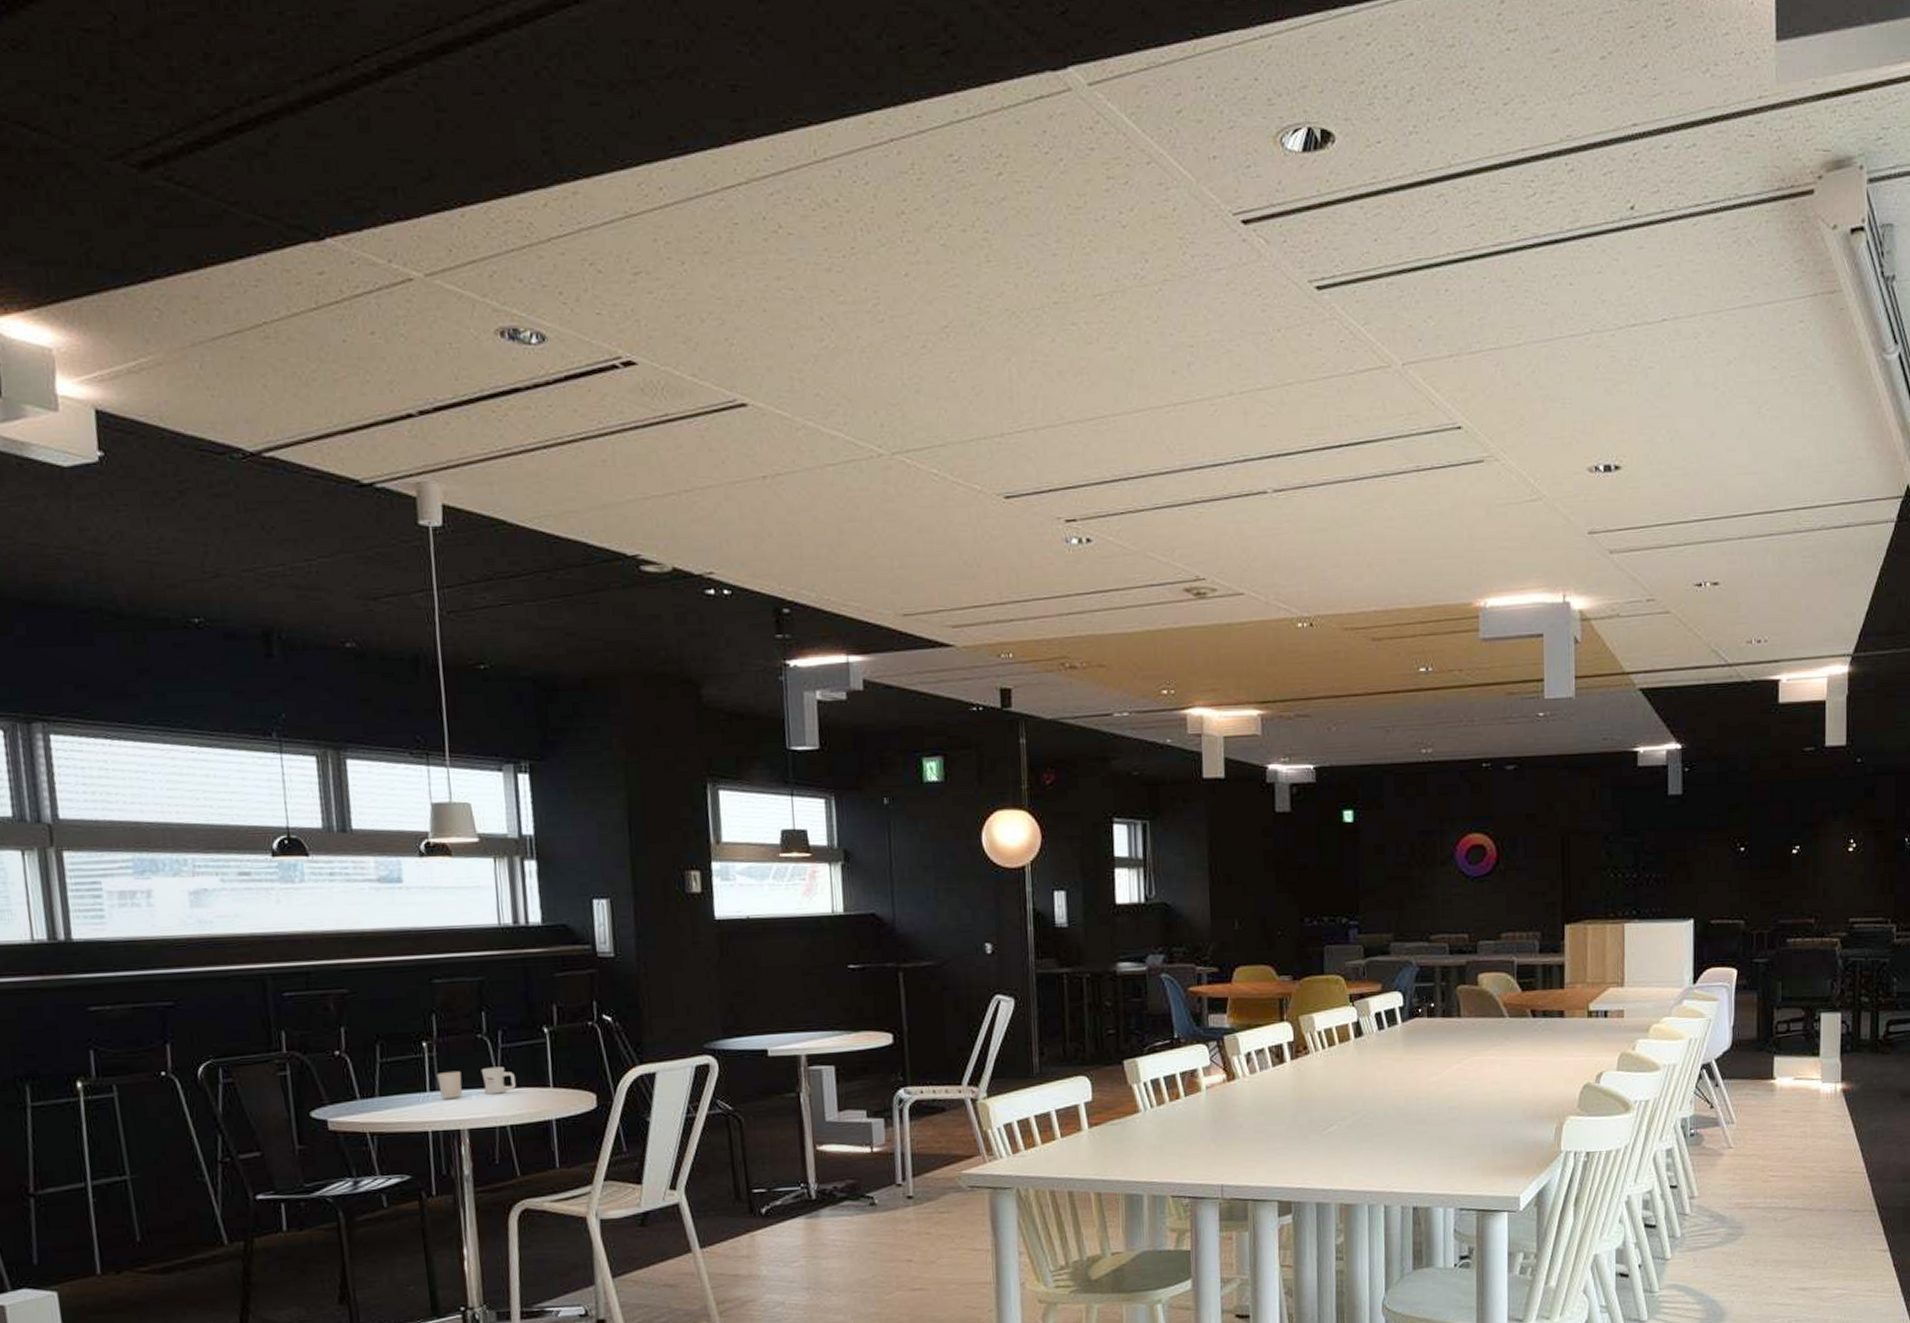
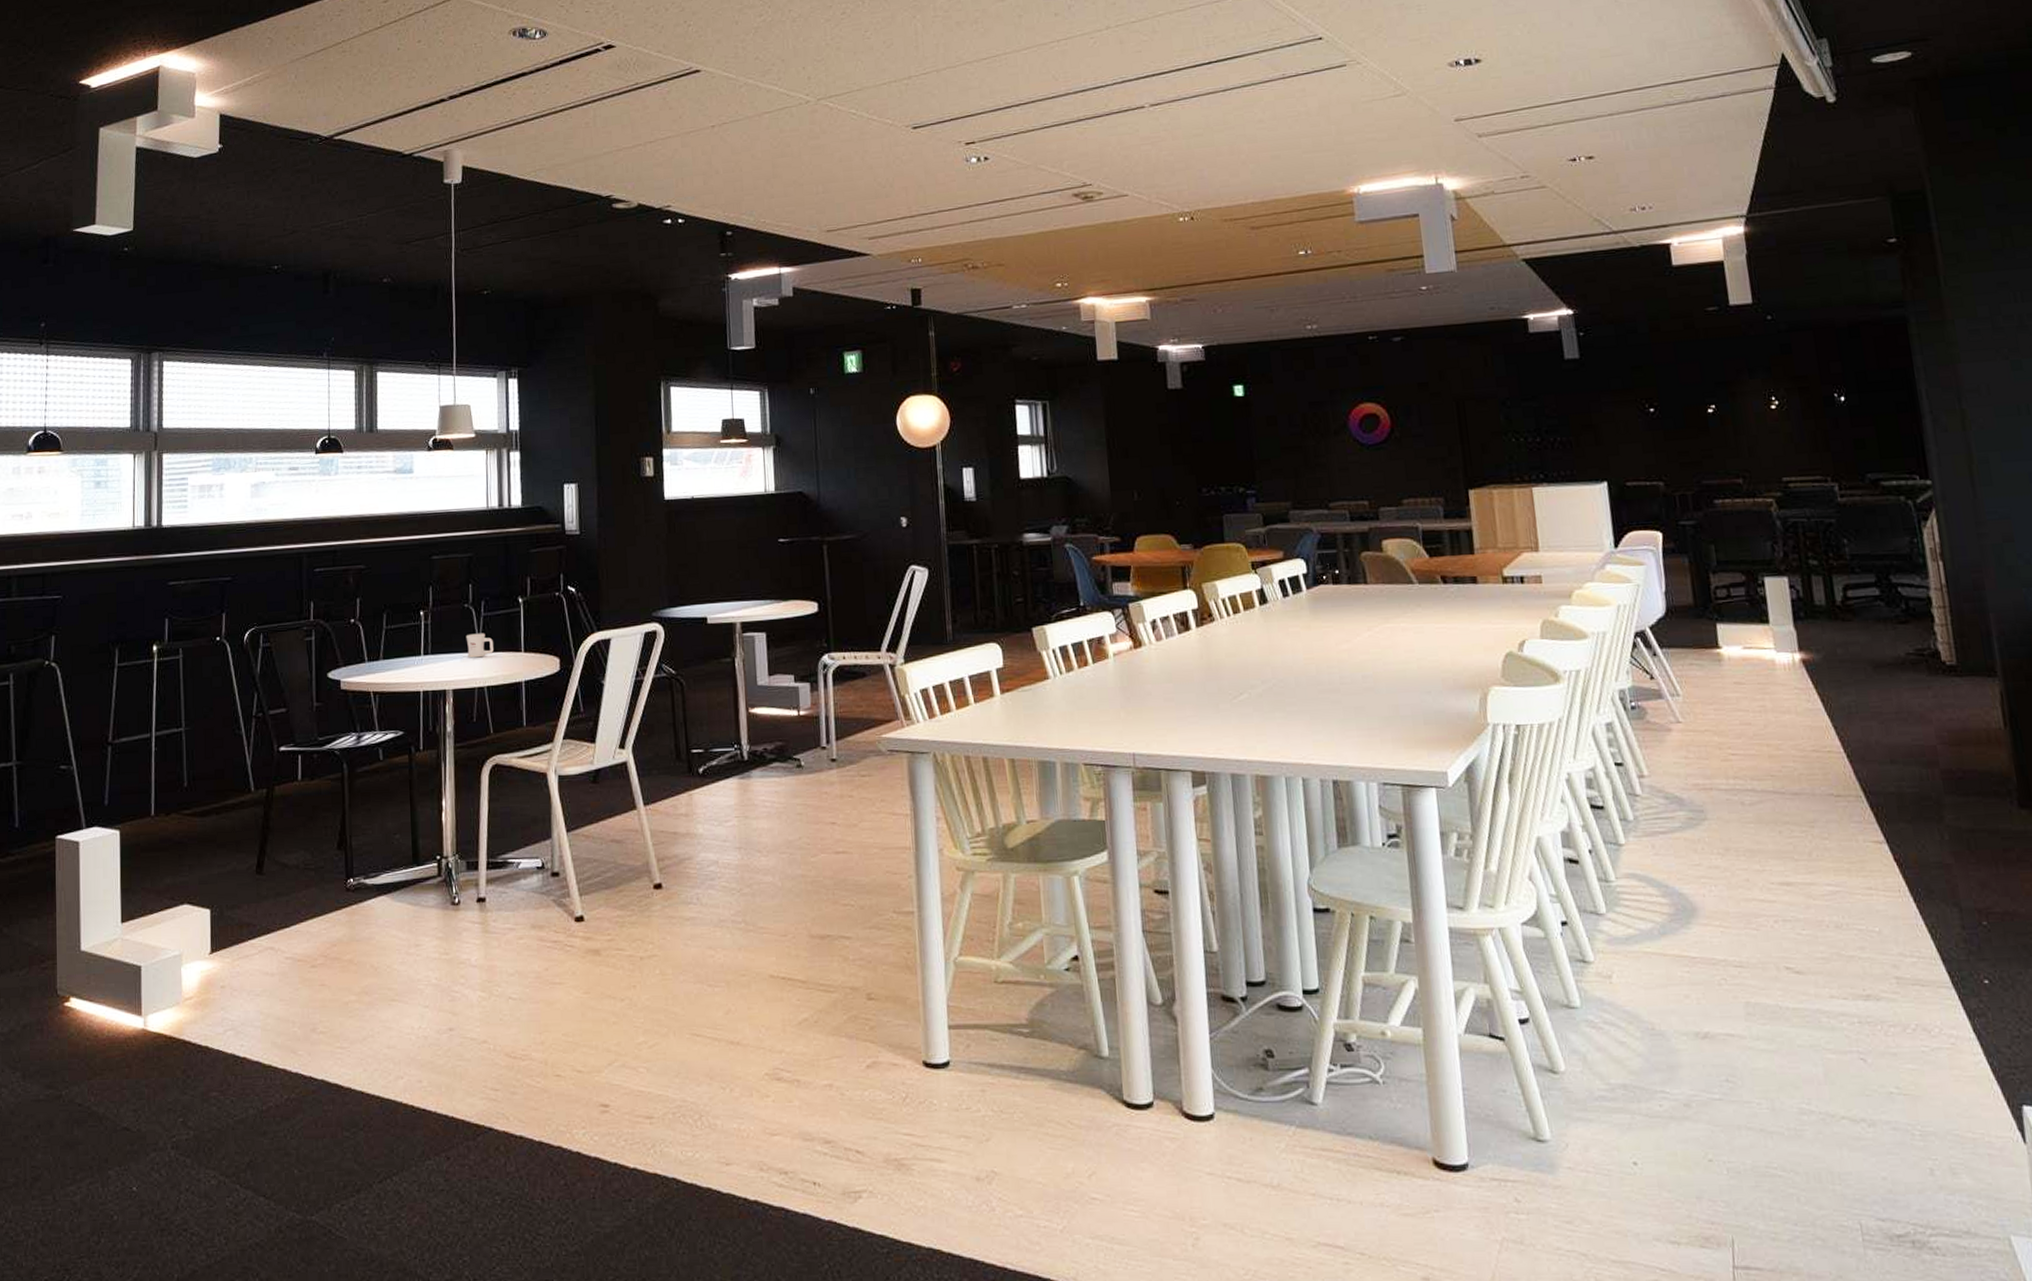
cup: present [437,1070,463,1099] -> none [430,636,450,662]

